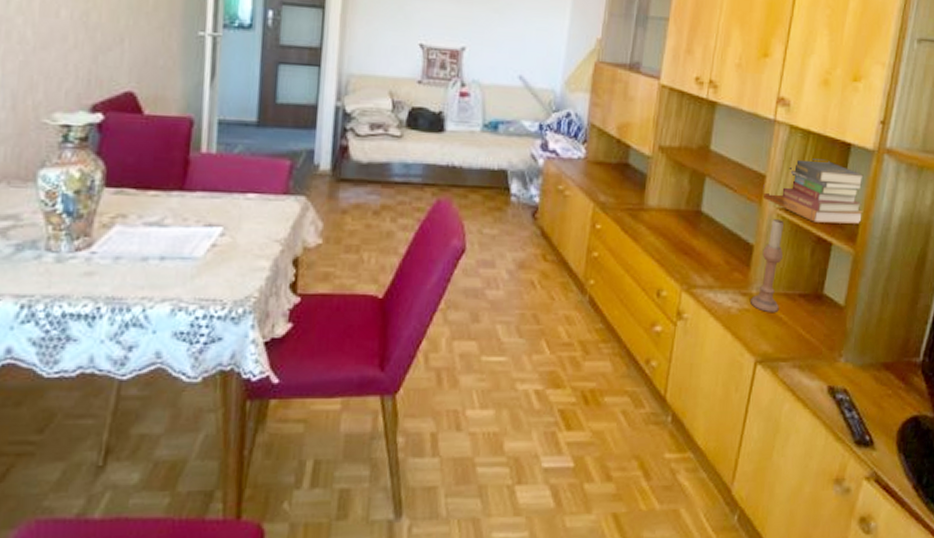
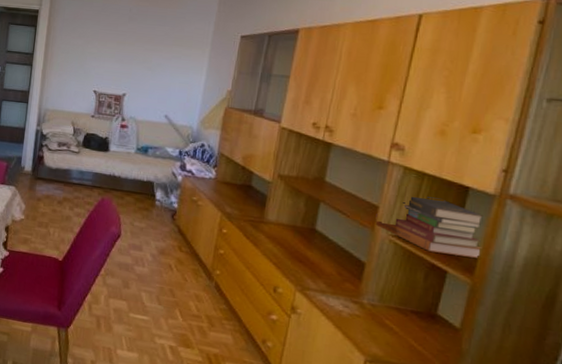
candlestick: present [751,219,784,313] -> none [361,244,396,323]

